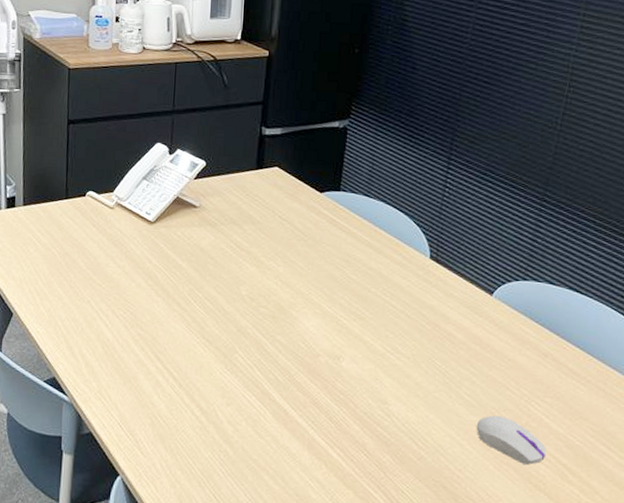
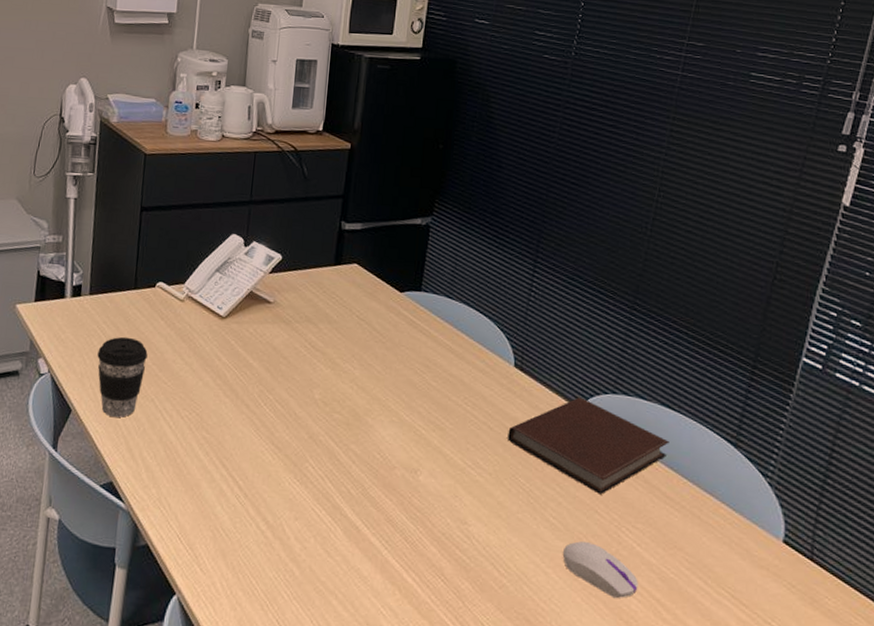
coffee cup: none [34,243,82,319] -> present [97,336,148,417]
notebook: none [424,284,577,373] -> present [507,397,669,495]

